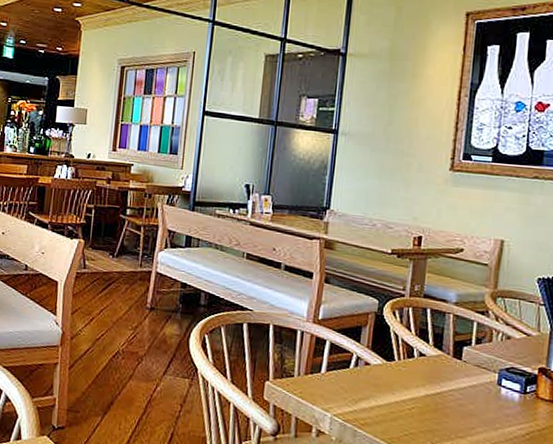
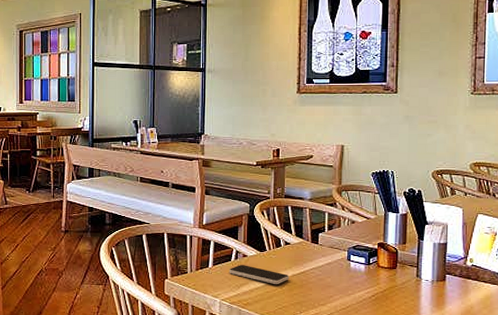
smartphone: none [345,374,422,405] -> present [229,265,289,284]

